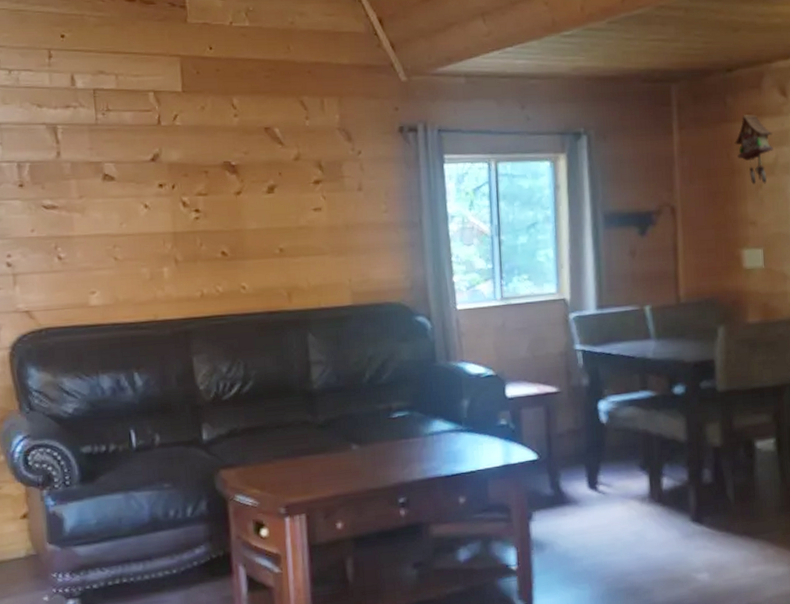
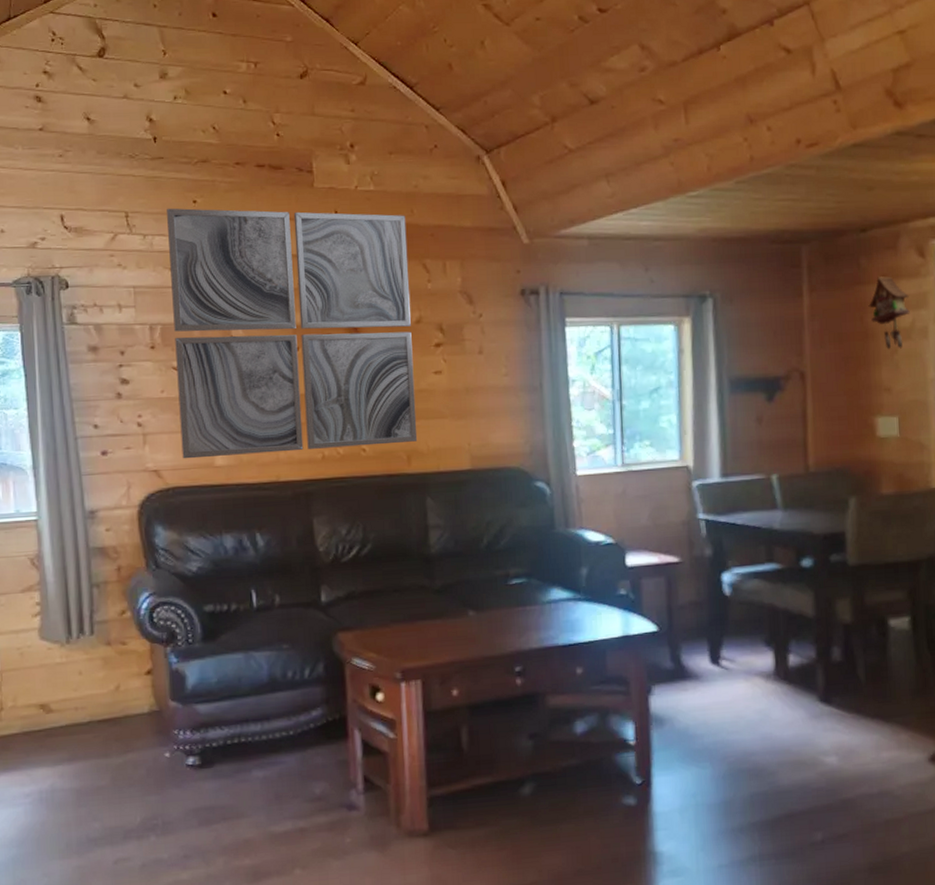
wall art: none [32,42,298,299] -> present [165,208,418,459]

